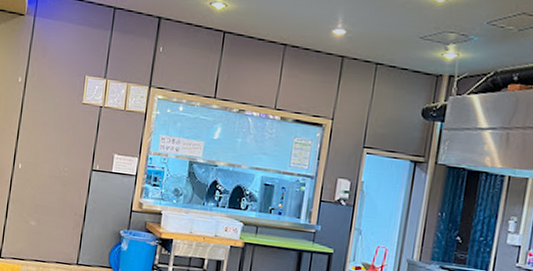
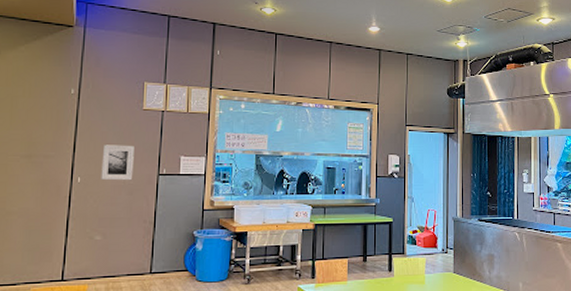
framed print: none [39,135,71,173] -> present [101,145,134,181]

